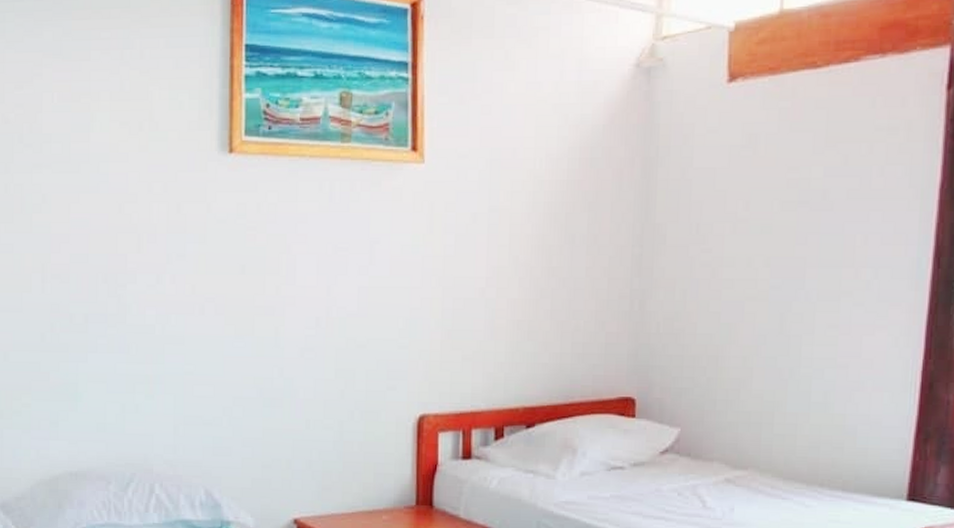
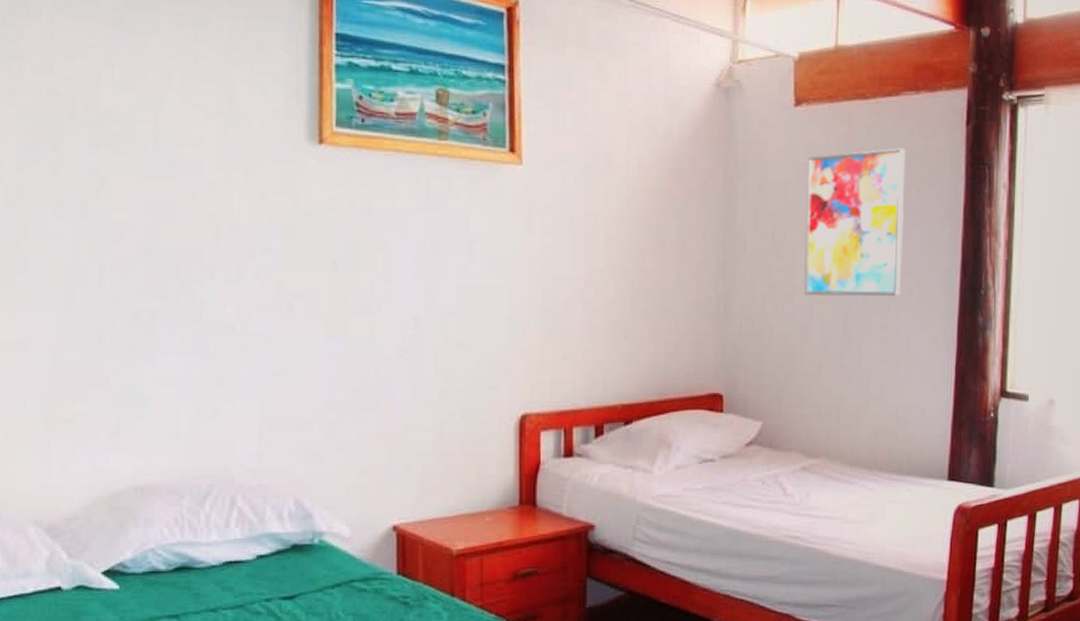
wall art: none [732,121,866,293] -> present [803,148,906,297]

